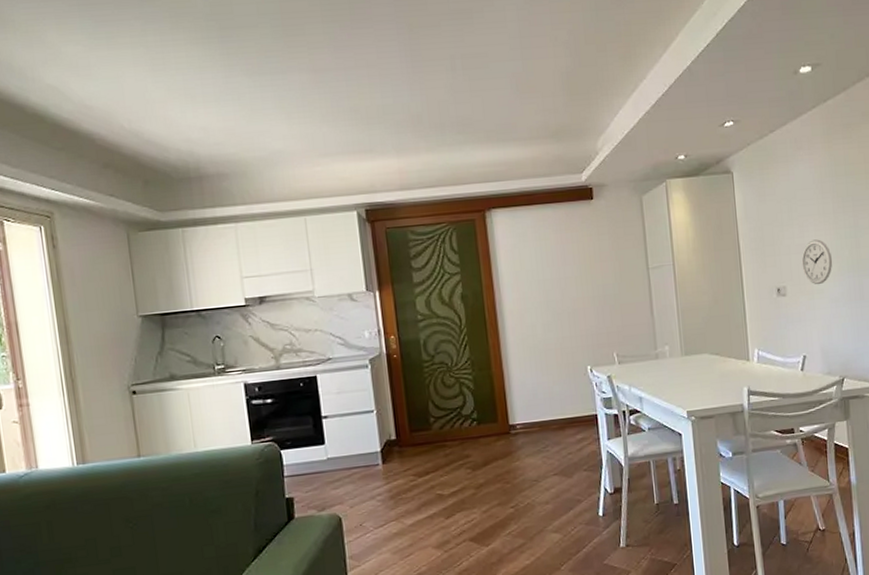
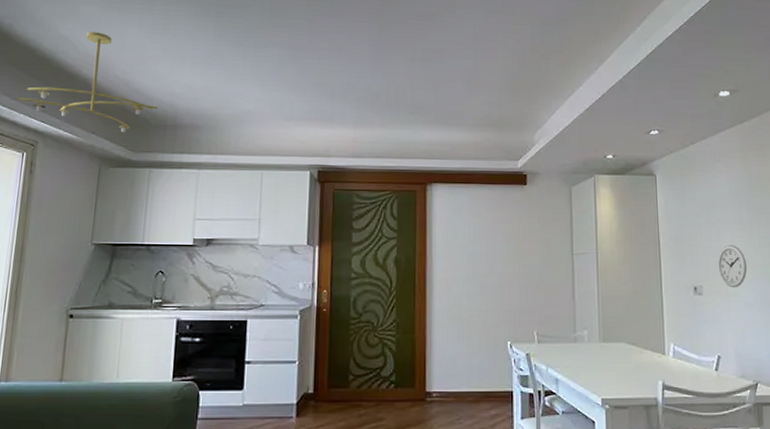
ceiling light fixture: none [18,76,177,192] -> present [17,31,158,133]

